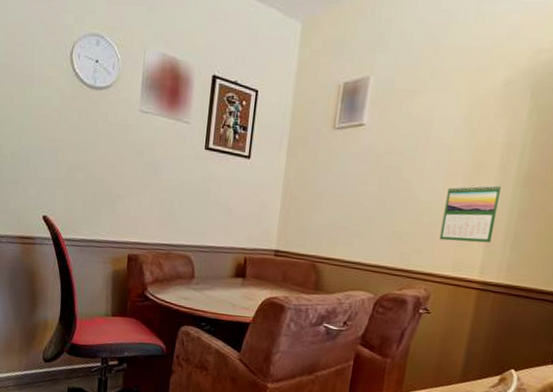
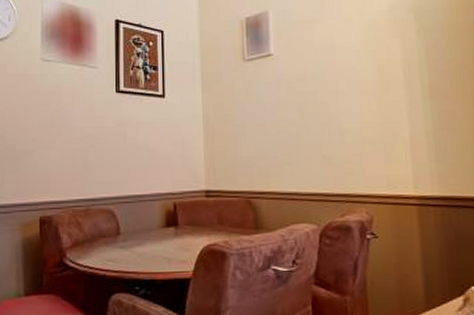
calendar: present [439,184,502,243] -> none [364,99,417,159]

